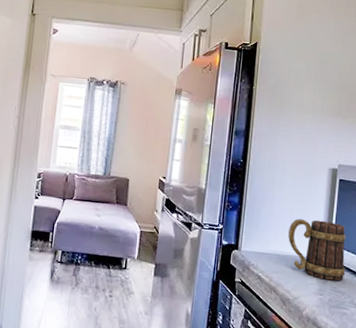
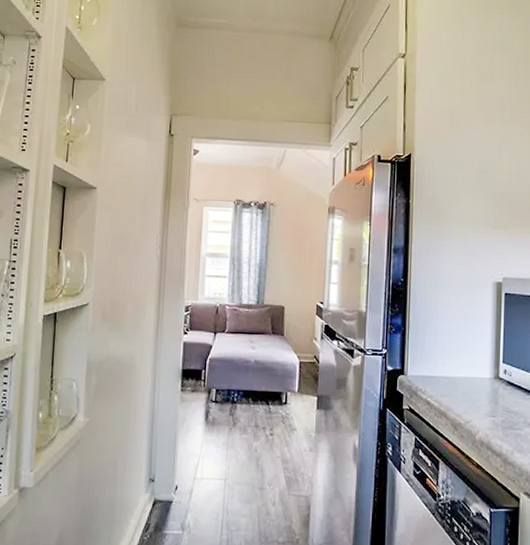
mug: present [288,219,346,281] -> none [456,337,516,401]

